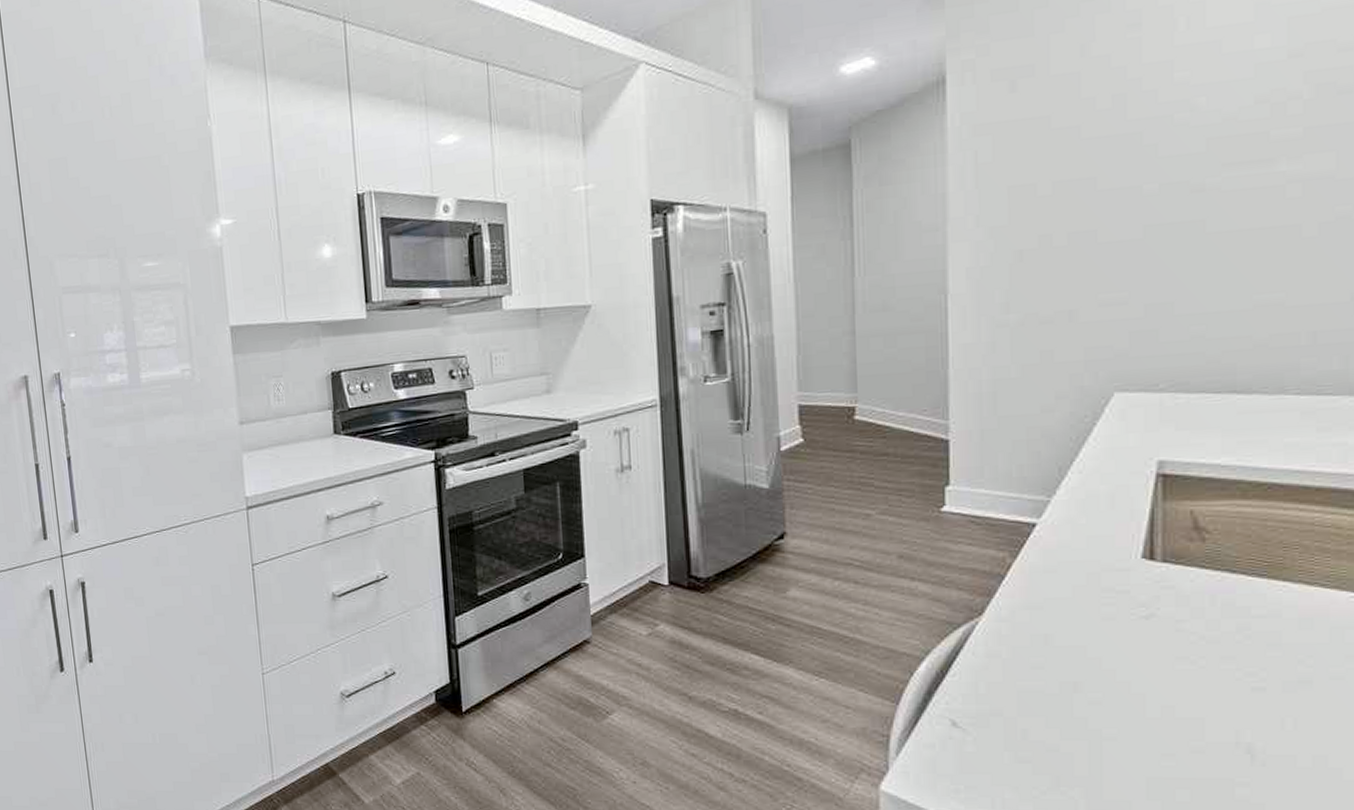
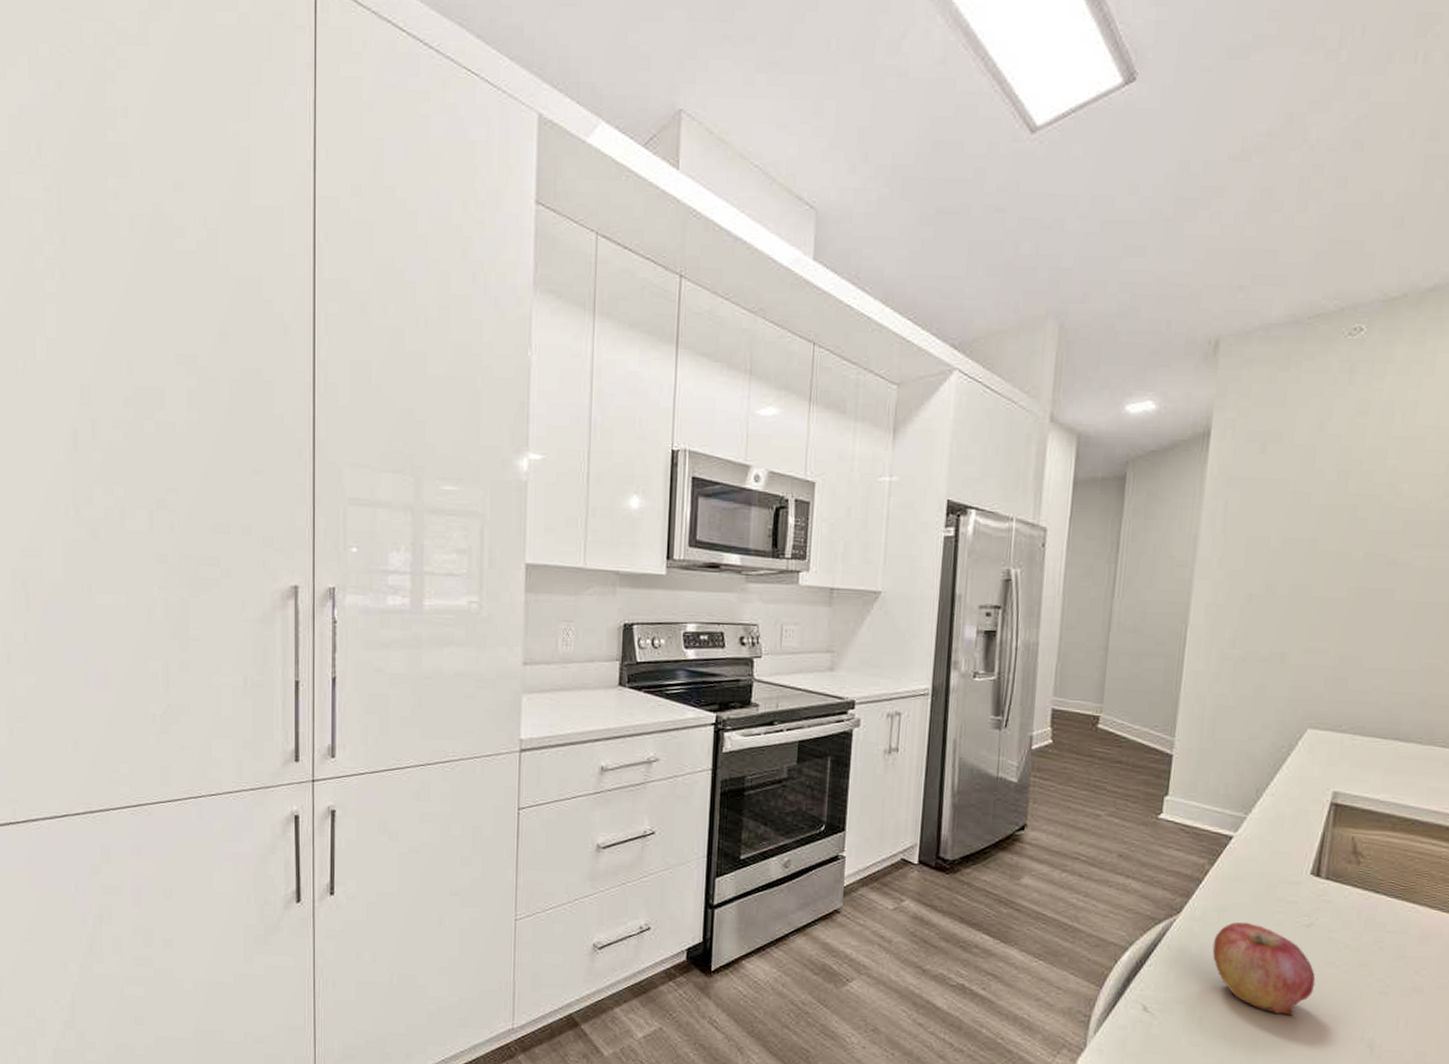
apple: none [1028,618,1166,722] -> present [1212,922,1316,1016]

